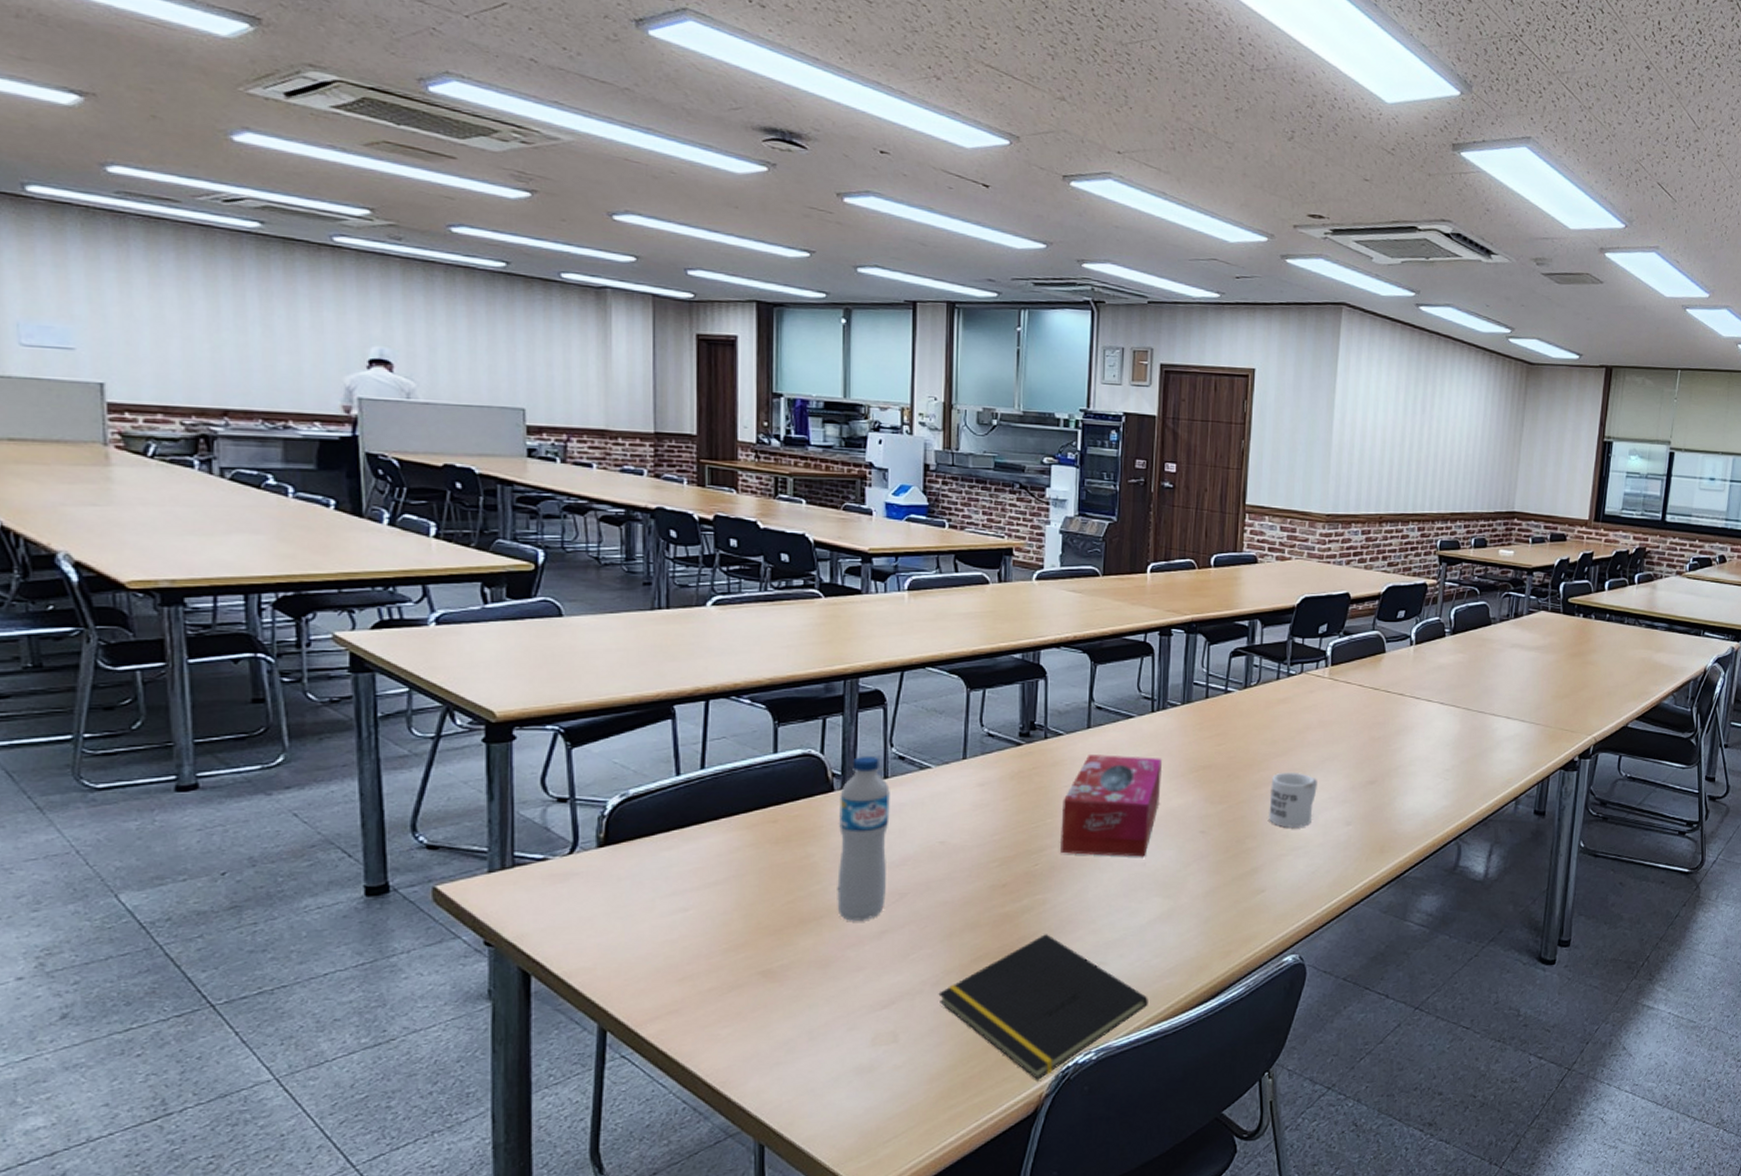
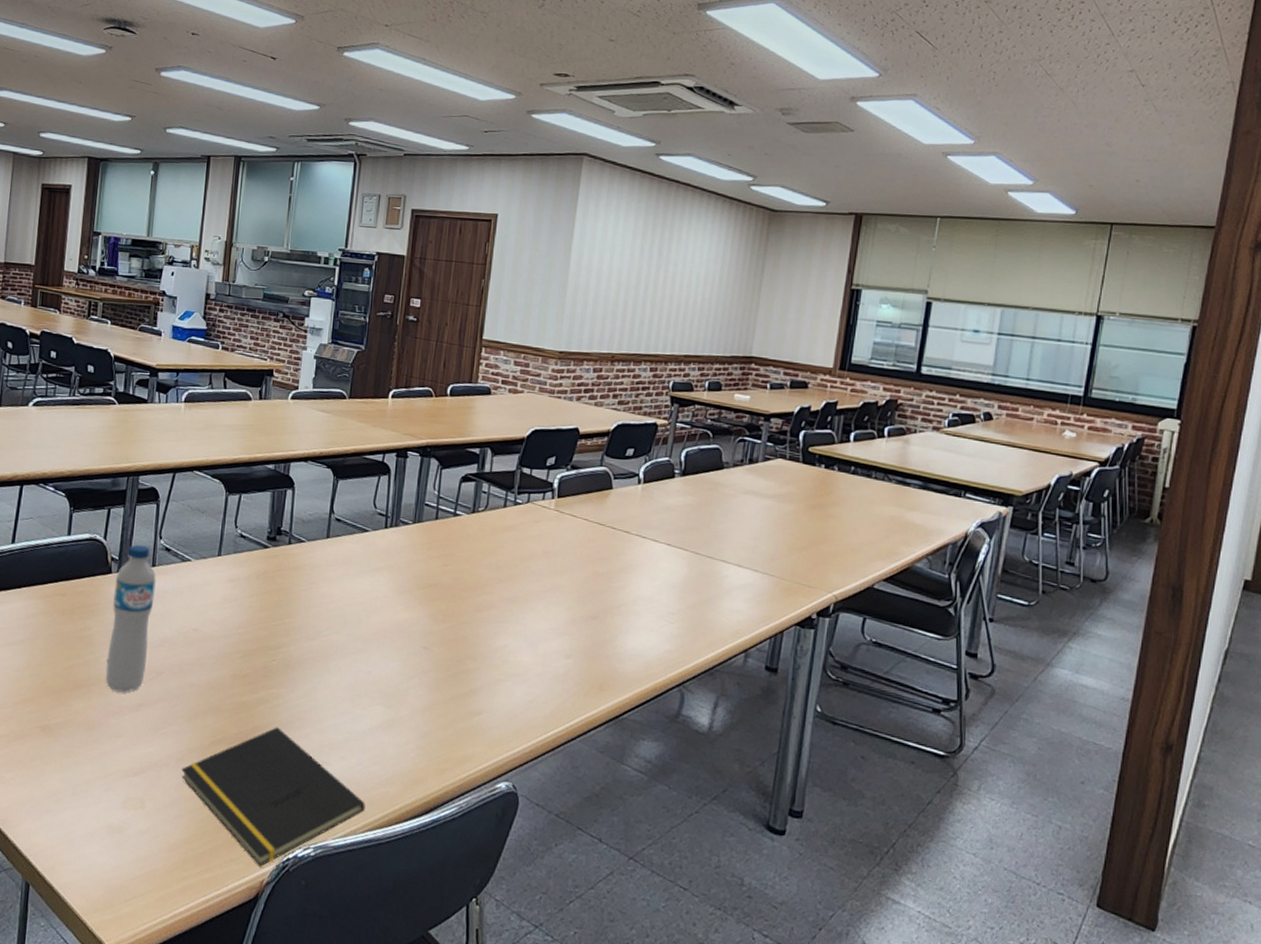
tissue box: present [1060,755,1163,857] -> none [295,563,393,665]
mug: present [1269,772,1317,828] -> none [489,598,539,655]

